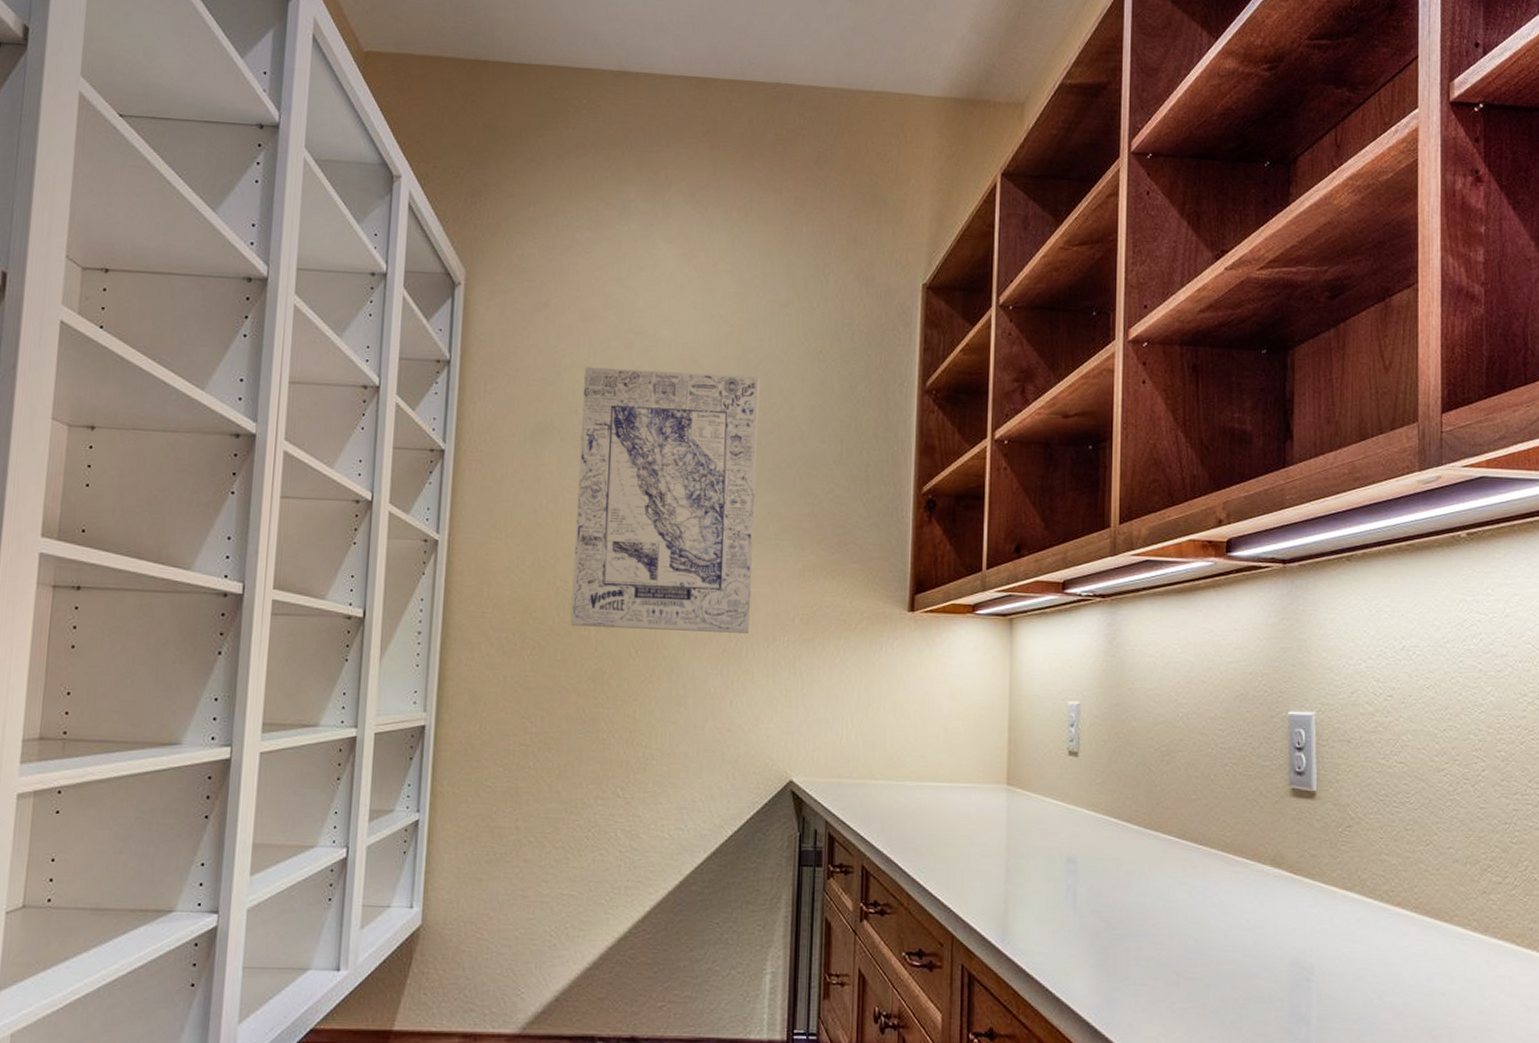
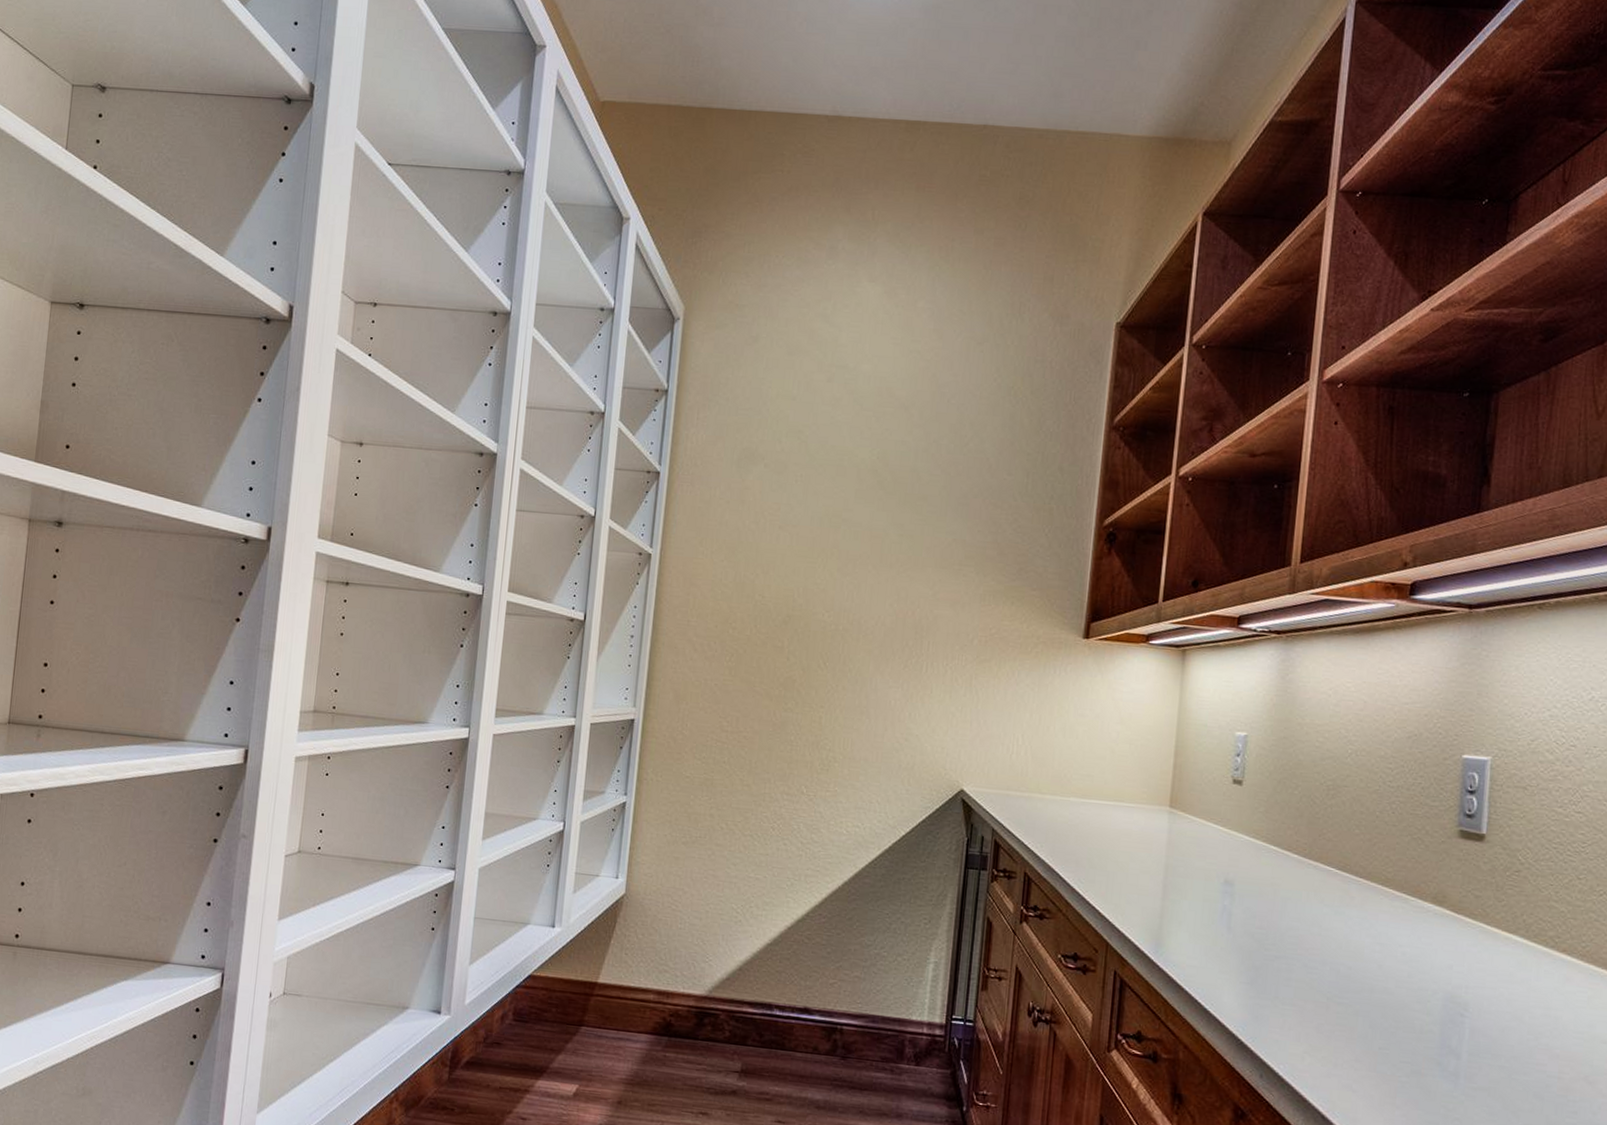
wall art: present [570,367,760,633] -> none [766,398,953,652]

